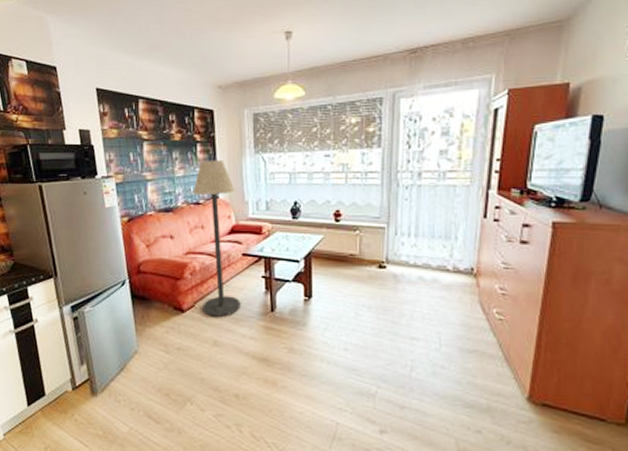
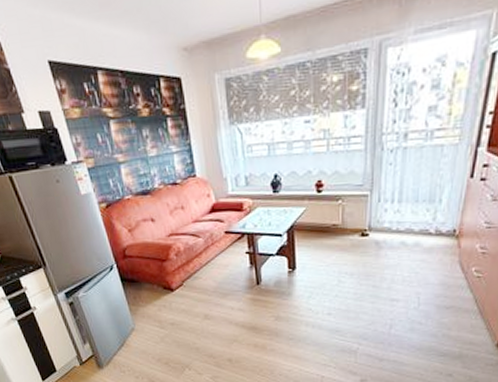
floor lamp: present [192,160,240,317] -> none [168,135,227,293]

